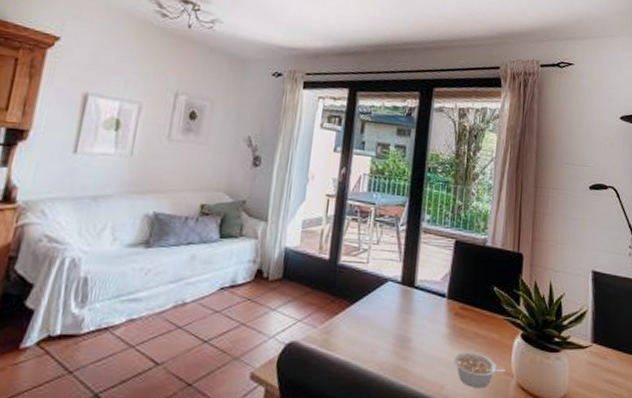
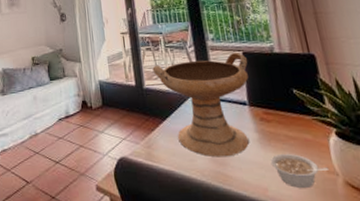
decorative bowl: none [353,238,458,351] -> present [152,52,249,157]

